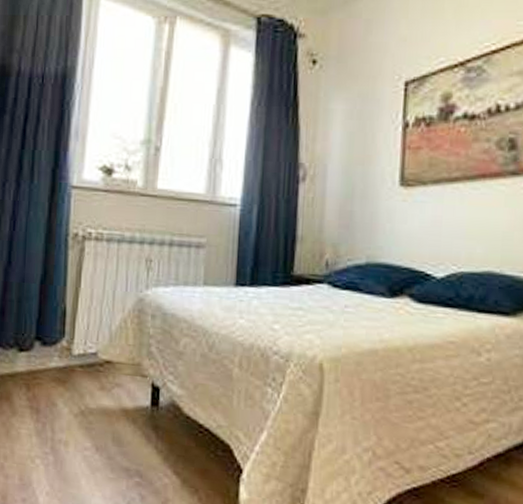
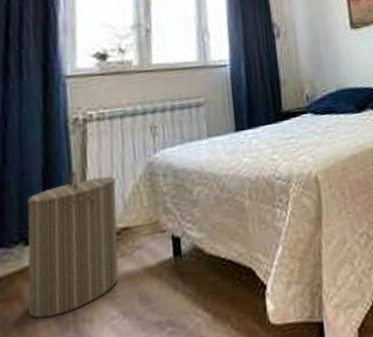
laundry hamper: none [15,288,105,429] -> present [27,170,119,319]

